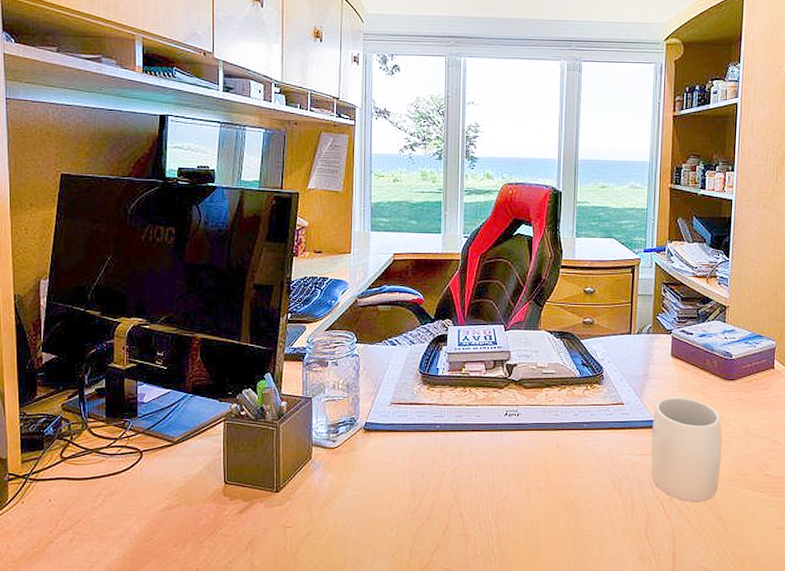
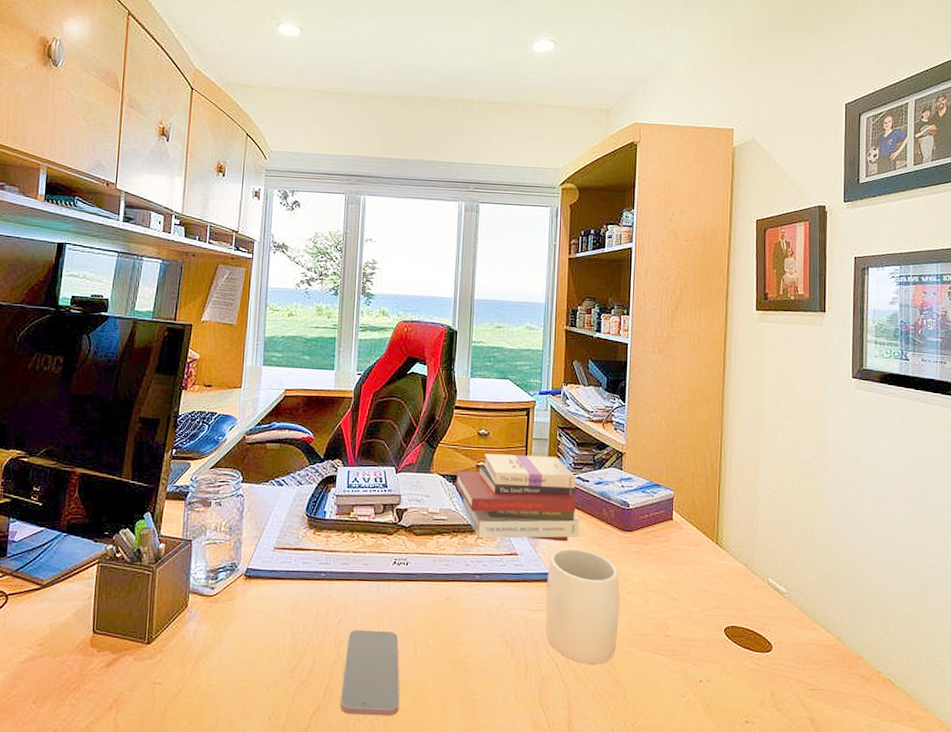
smartphone: none [459,475,514,551] -> present [340,629,400,716]
books: none [563,310,684,391] -> present [455,454,580,542]

